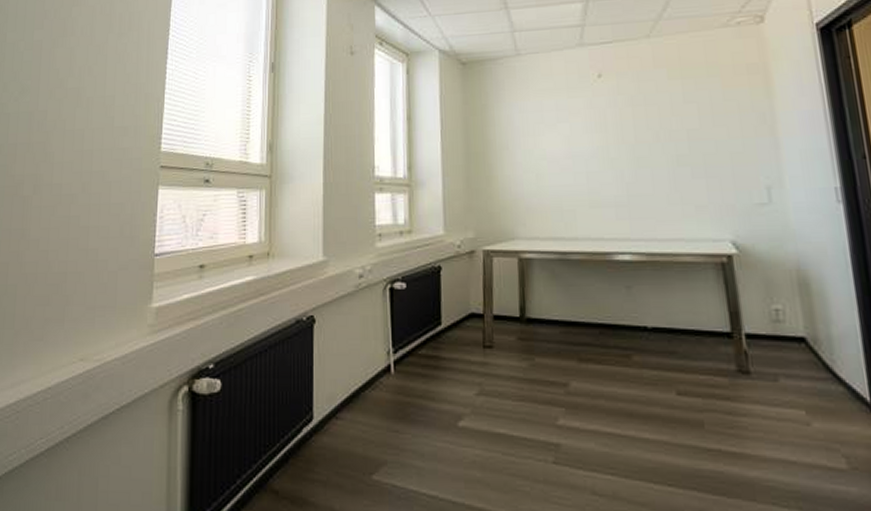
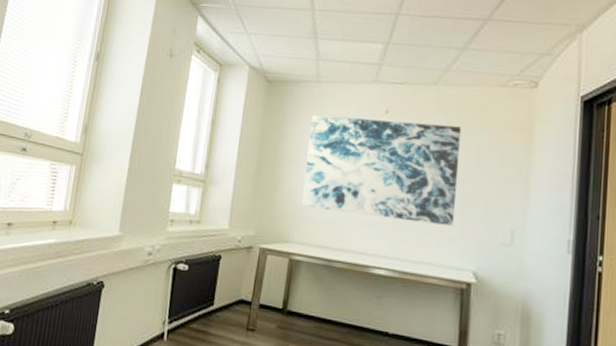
wall art: none [516,79,698,197] -> present [302,115,462,226]

